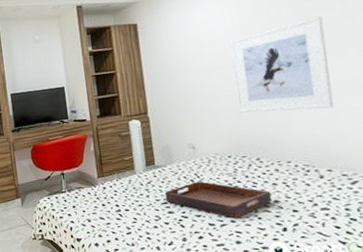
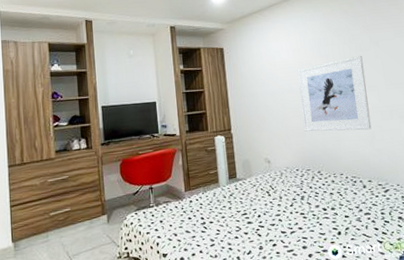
serving tray: present [165,181,273,219] -> none [245,192,330,226]

